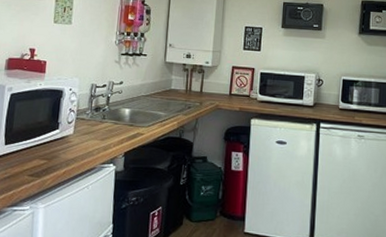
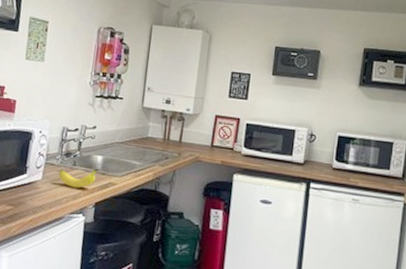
banana: none [90,120,128,140] -> present [59,168,100,188]

